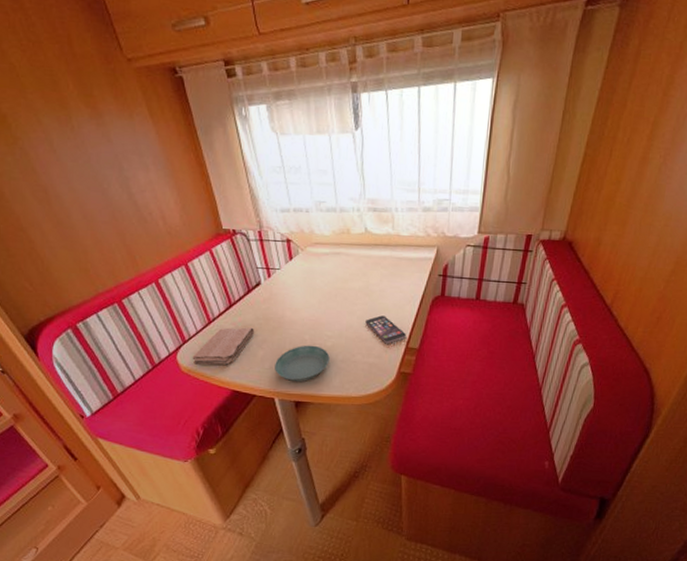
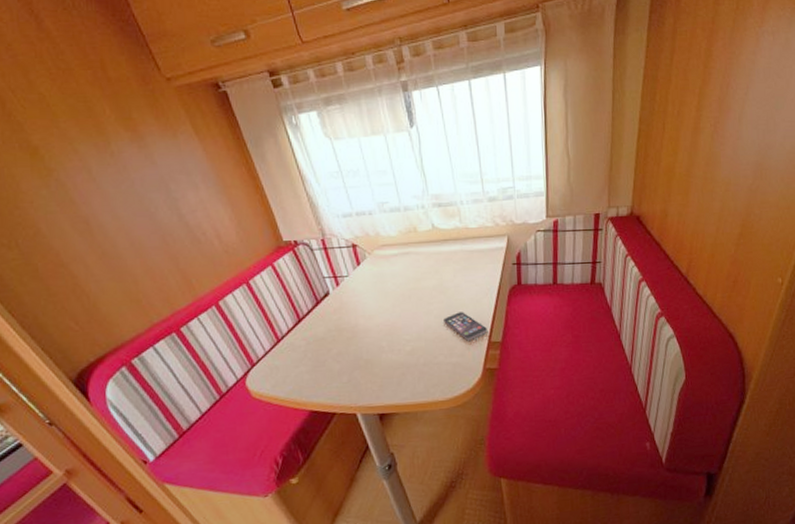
washcloth: present [192,327,254,366] -> none [263,341,327,388]
saucer: present [275,345,330,383] -> none [353,351,411,394]

